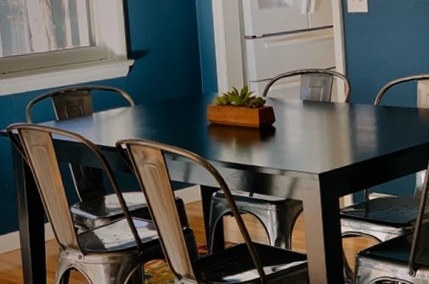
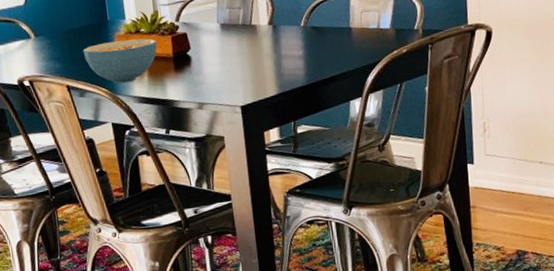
cereal bowl: none [178,110,246,150] -> present [83,38,157,84]

